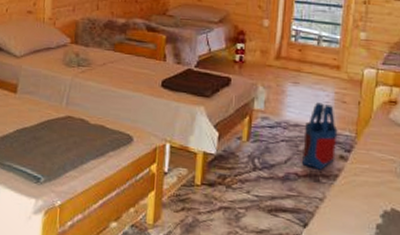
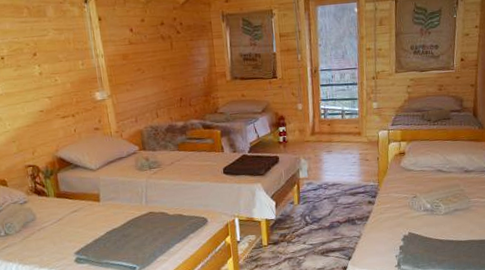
tote bag: present [301,102,338,170] -> none [340,163,365,215]

